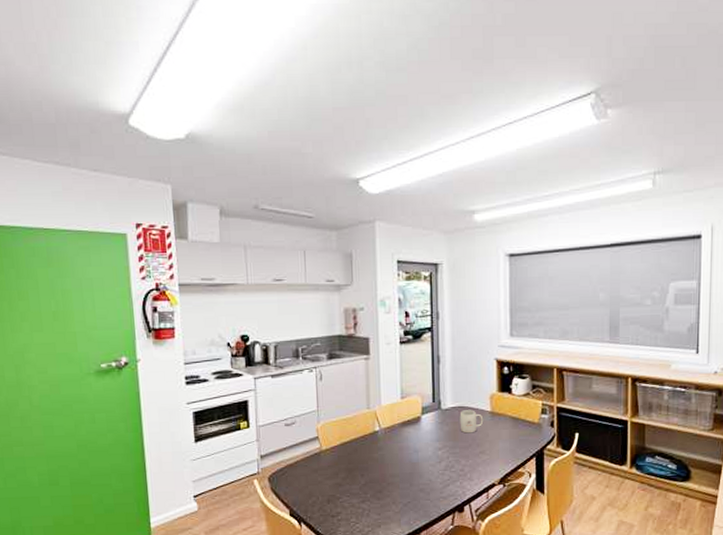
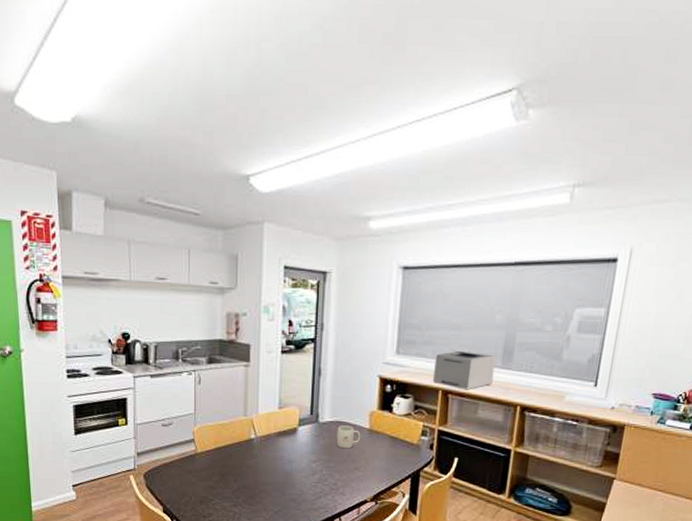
printer: none [546,329,603,366] -> present [432,350,496,390]

